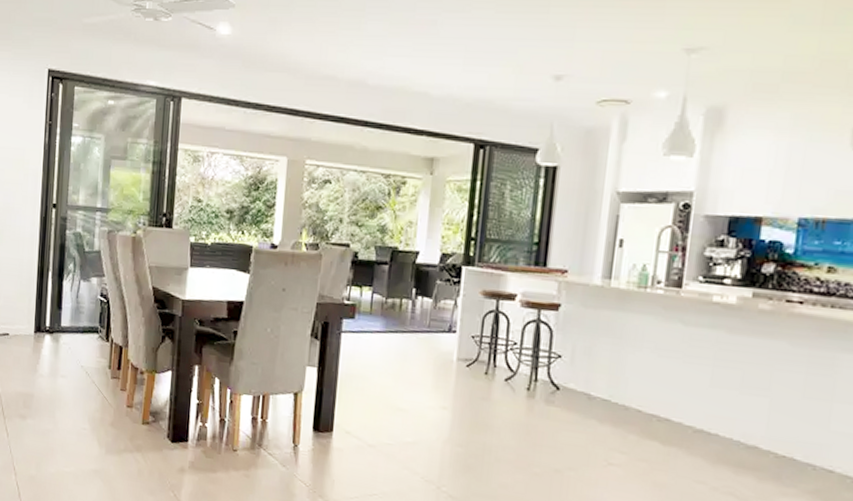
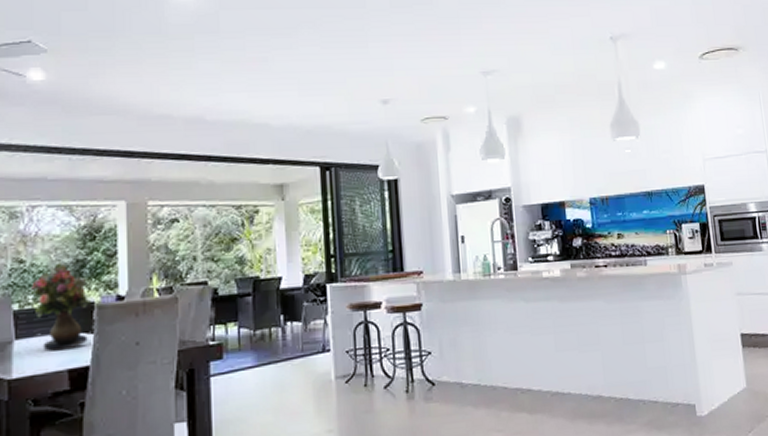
bouquet: none [205,206,250,284] -> present [32,263,91,351]

